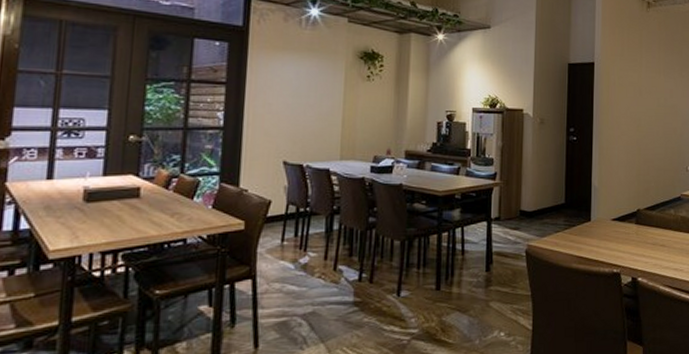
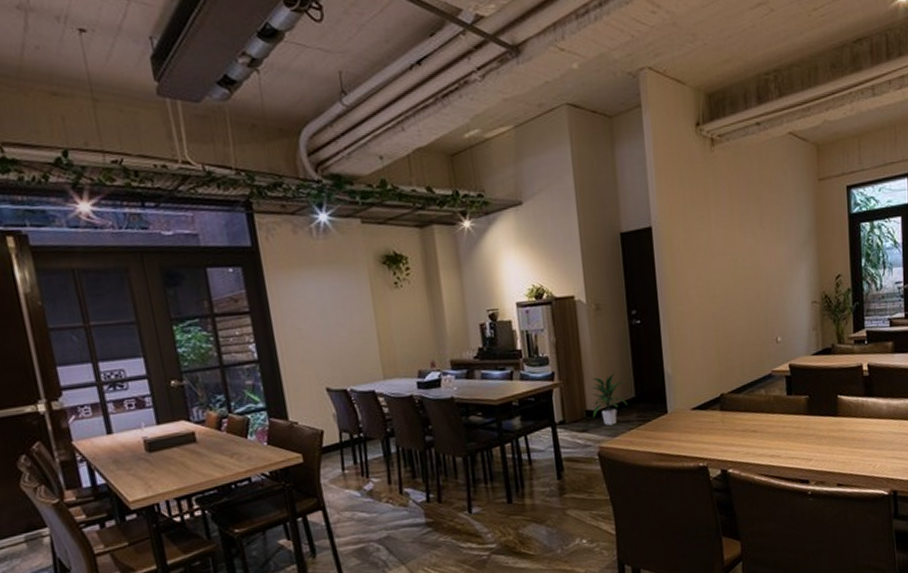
indoor plant: none [525,179,558,226] -> present [592,372,628,426]

